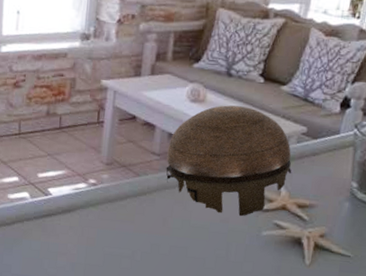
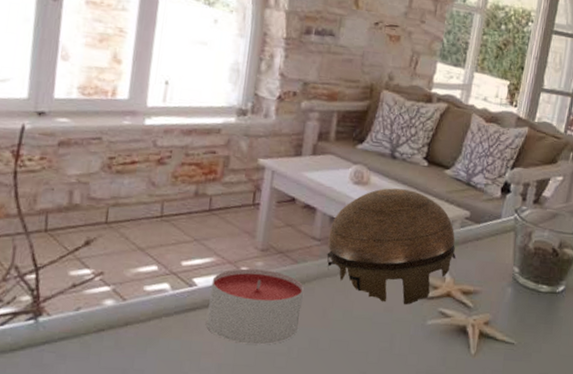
candle: none [61,180,145,248] -> present [206,268,304,345]

